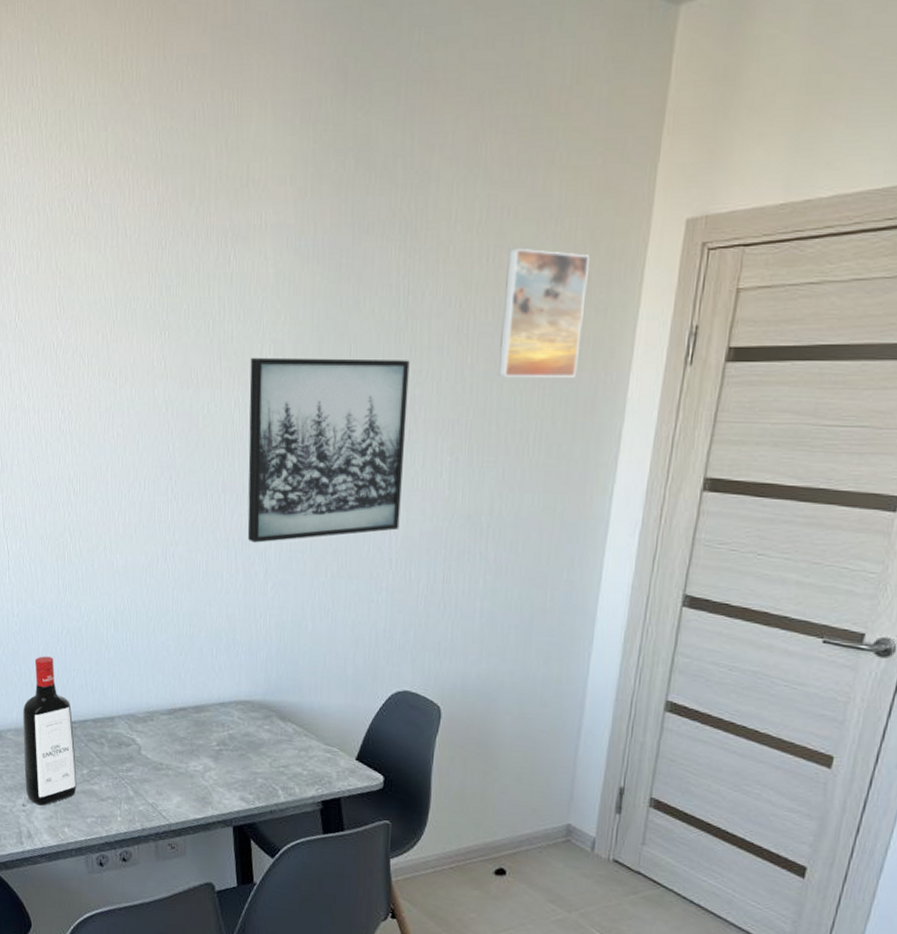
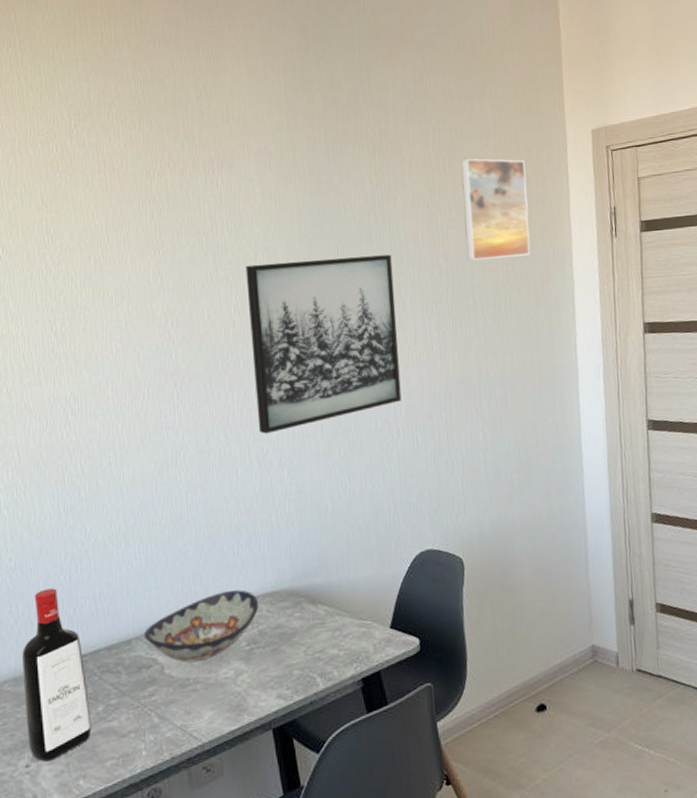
decorative bowl: none [126,691,231,750] -> present [144,589,258,662]

